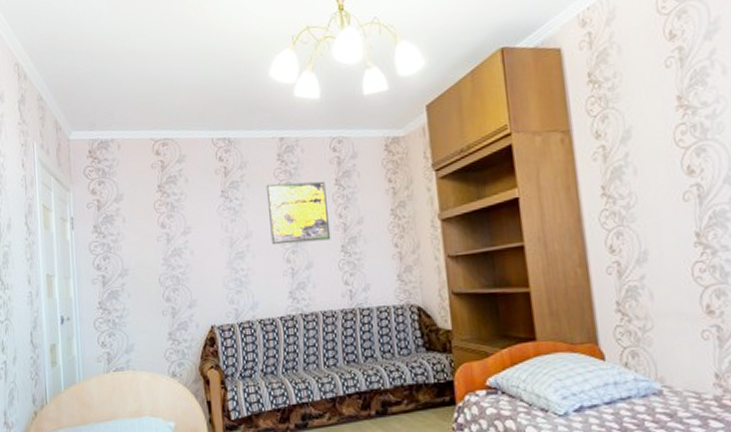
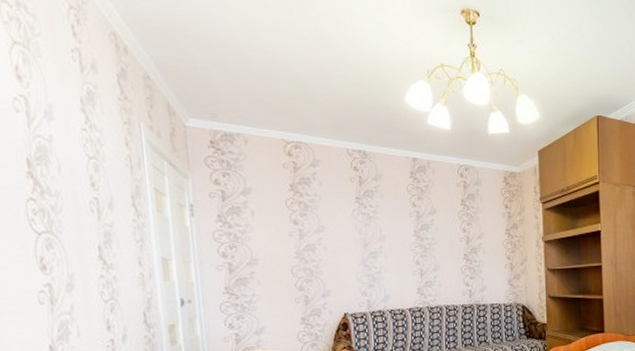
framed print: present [266,181,331,245] -> none [399,197,456,249]

